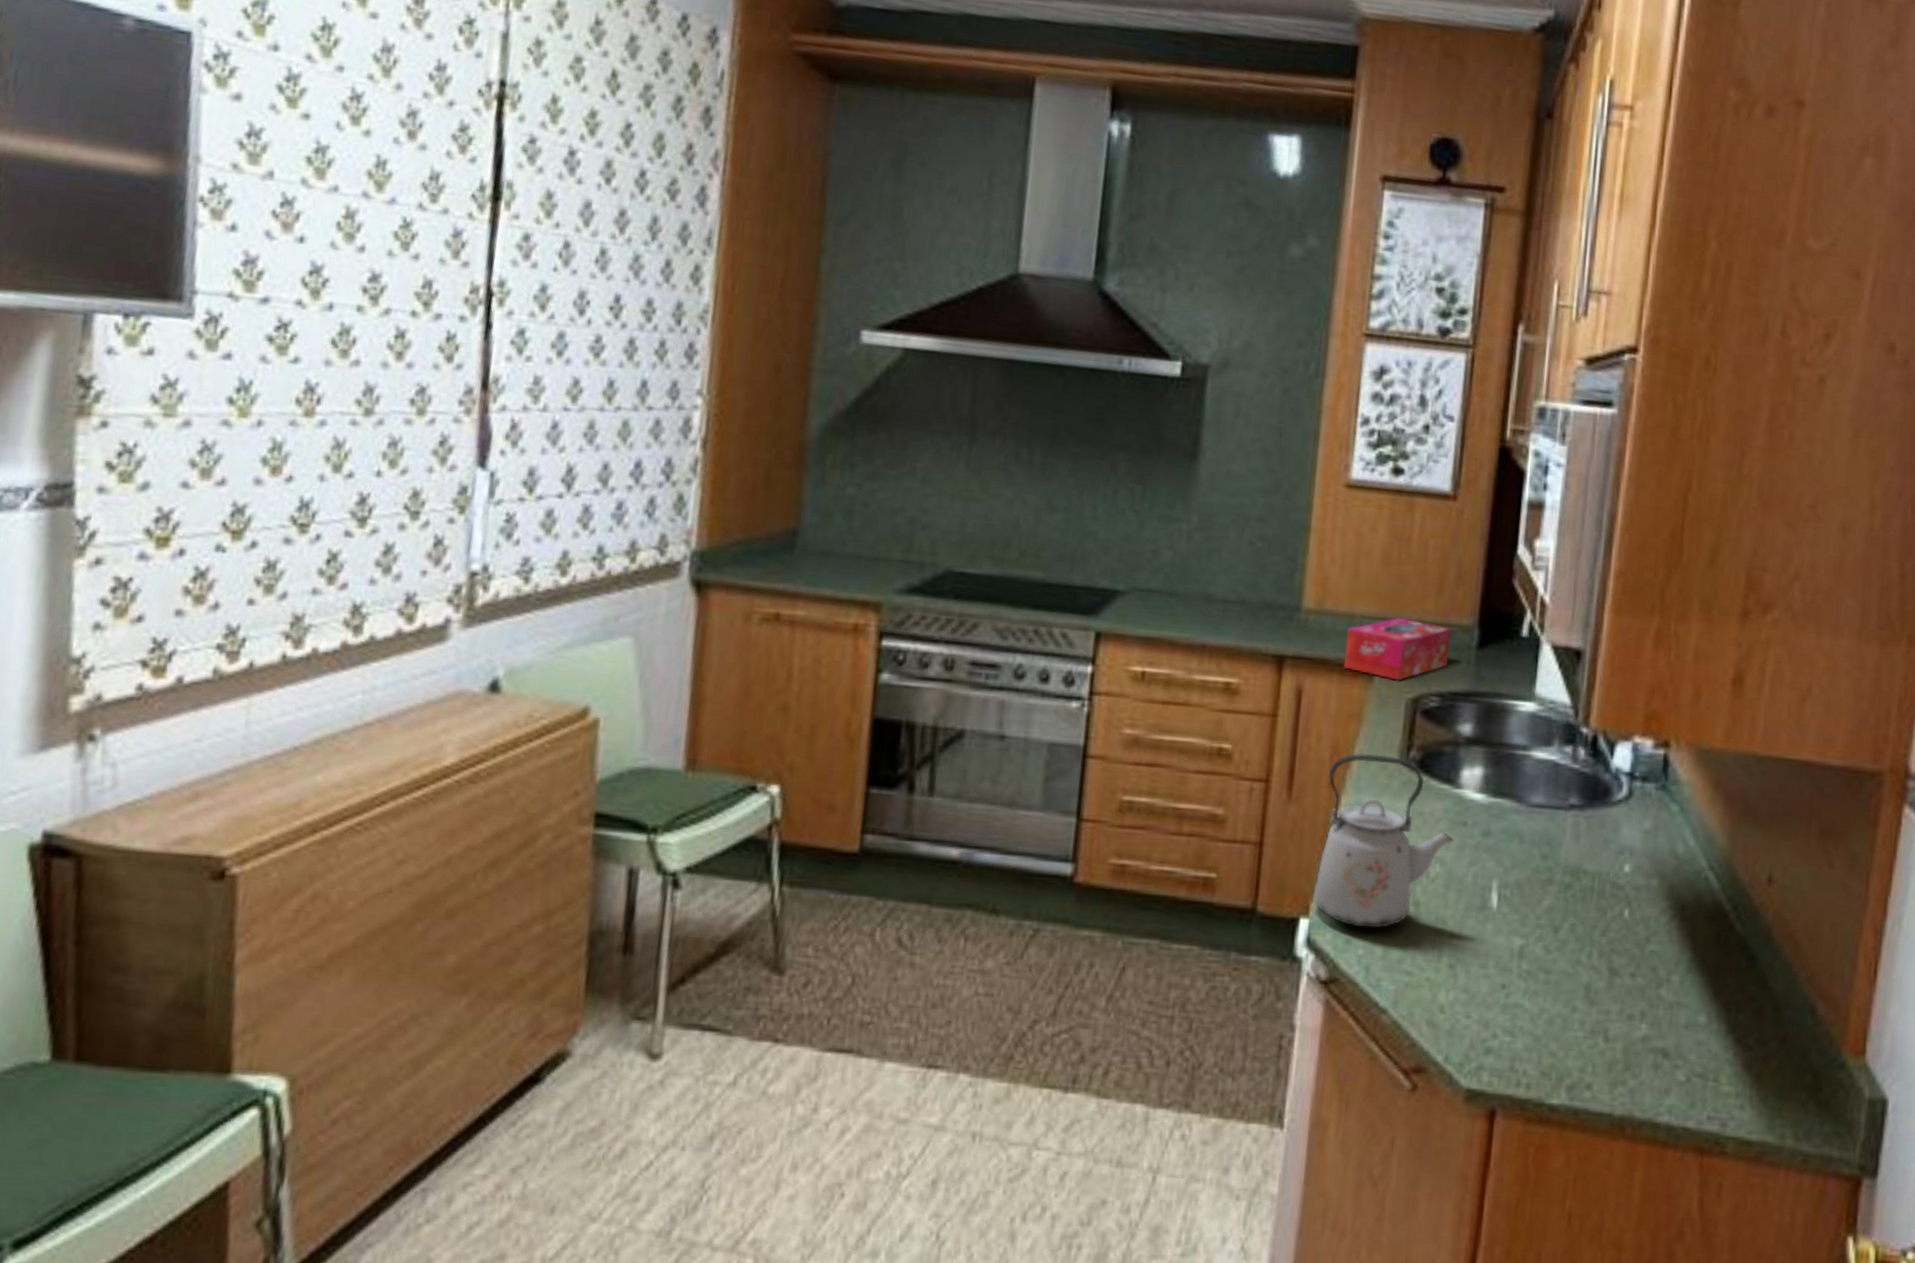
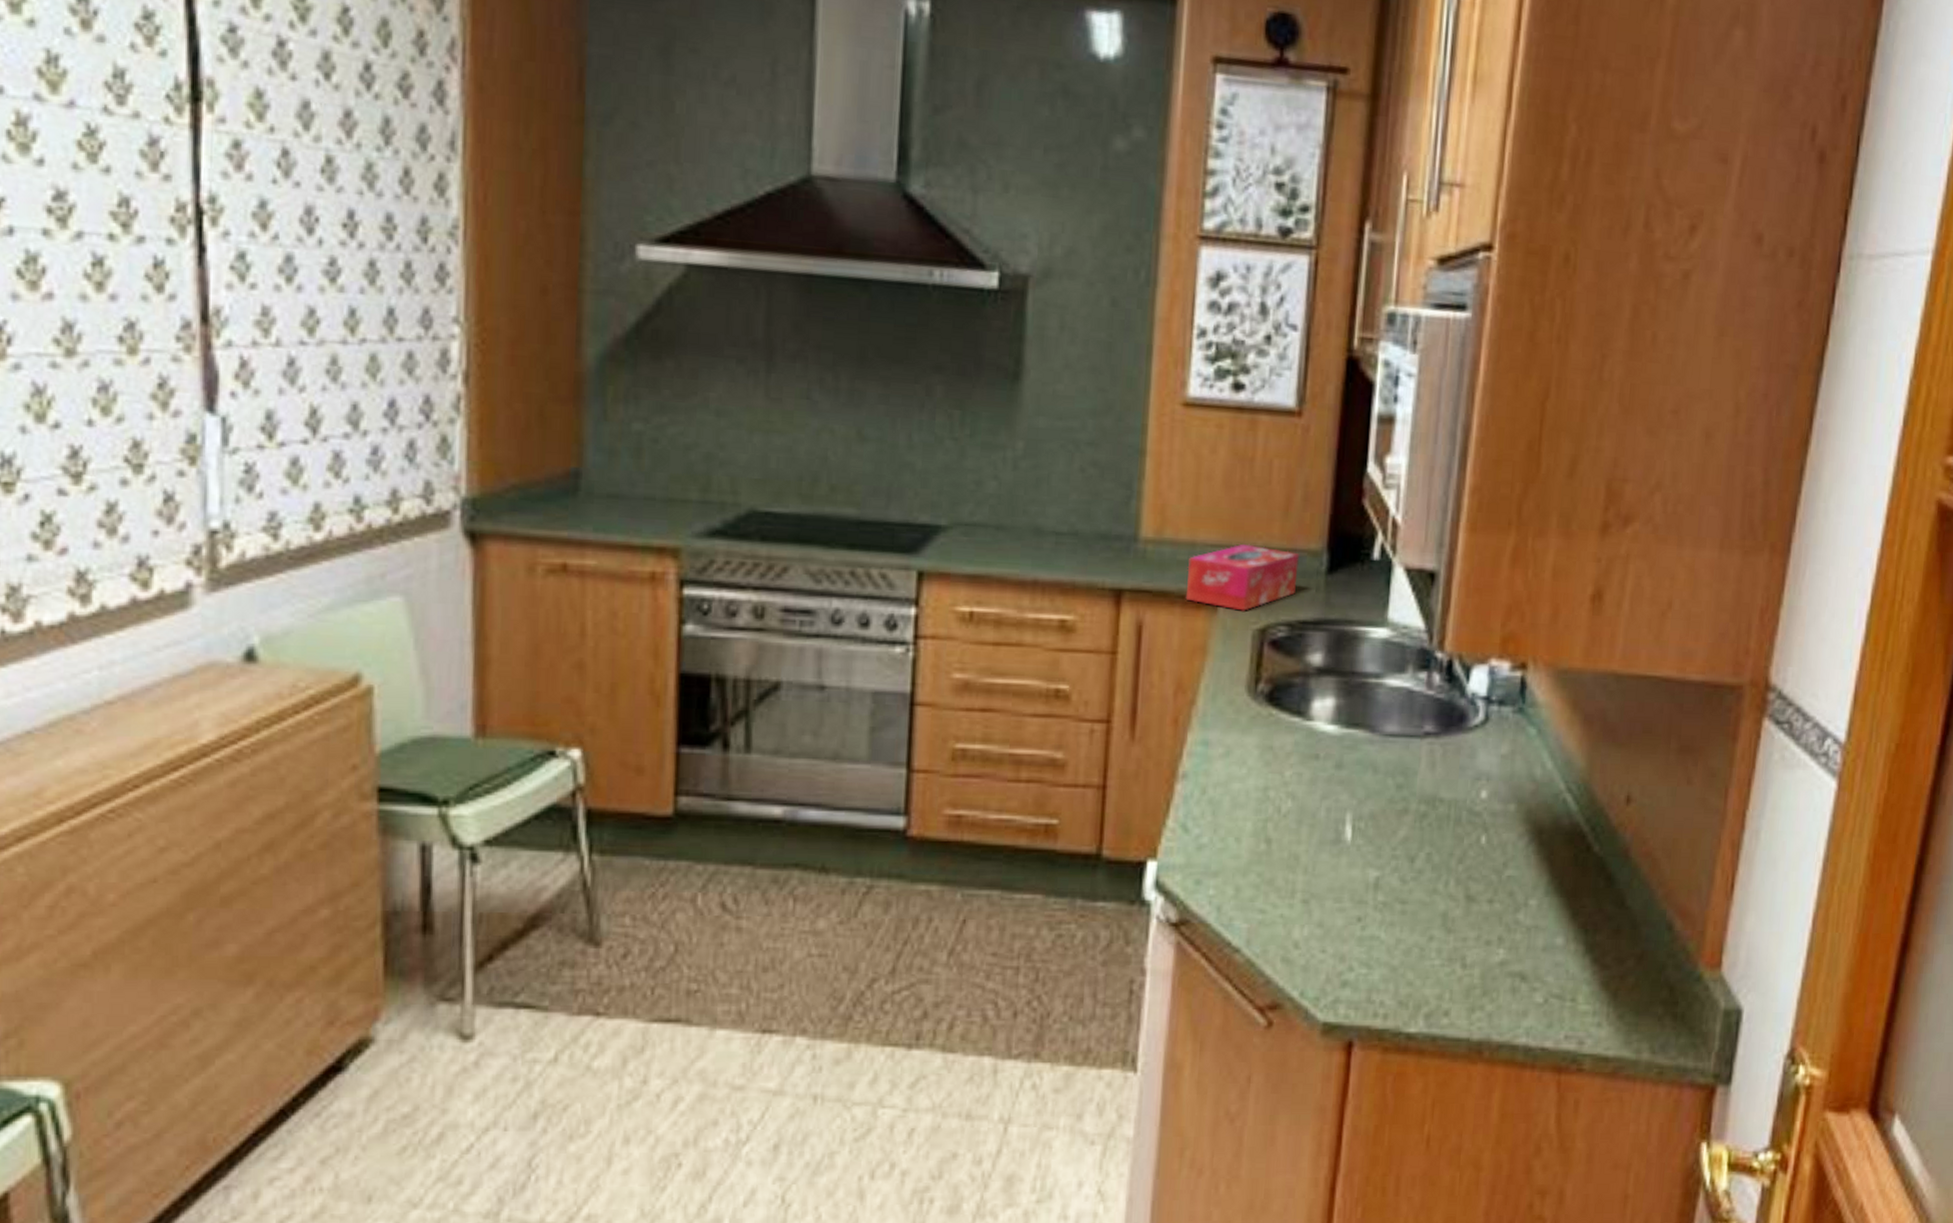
kettle: present [1313,753,1454,930] -> none [1160,688,1306,868]

